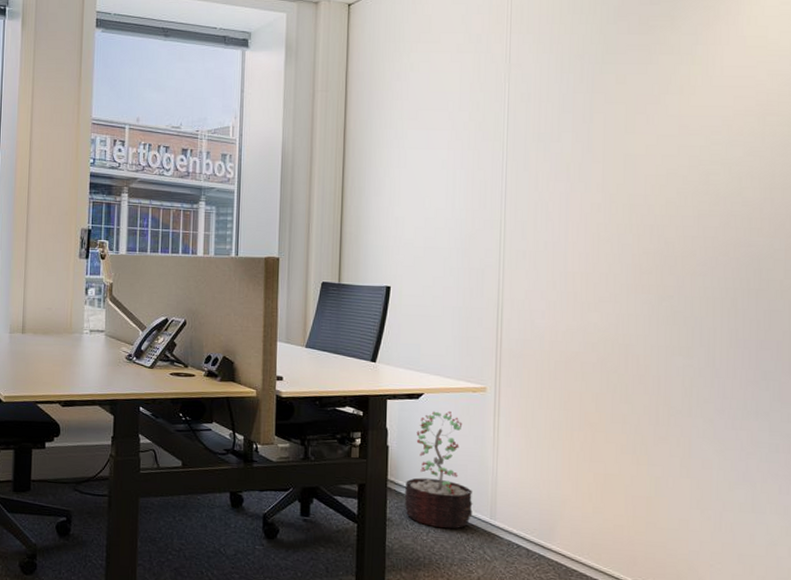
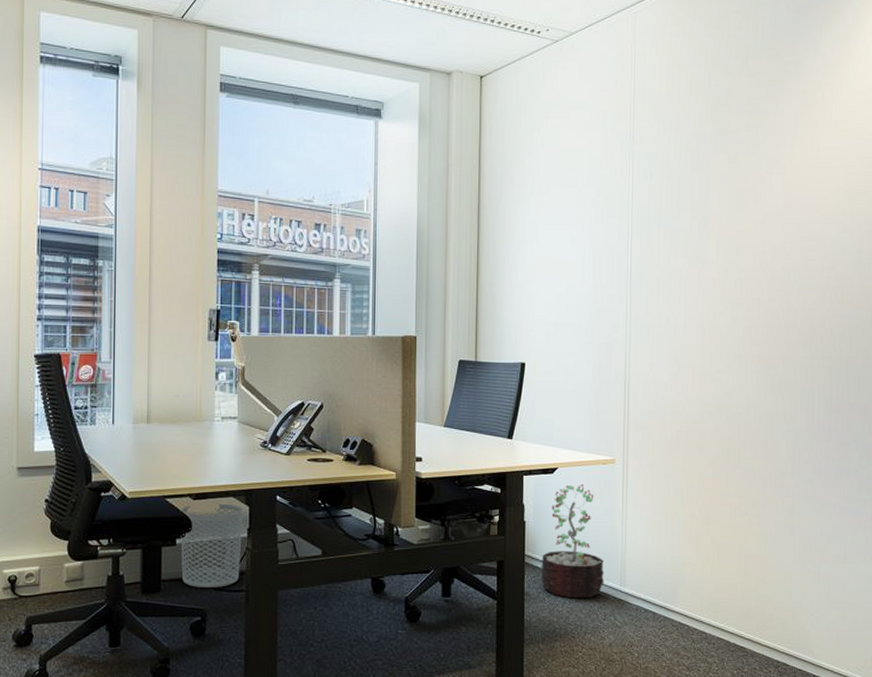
waste bin: none [49,411,108,491] -> present [180,503,244,588]

